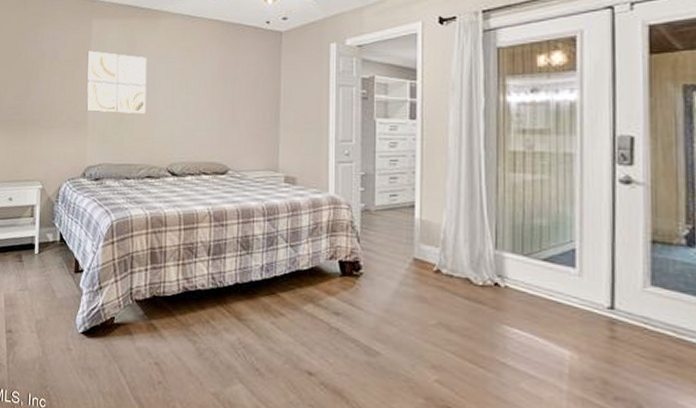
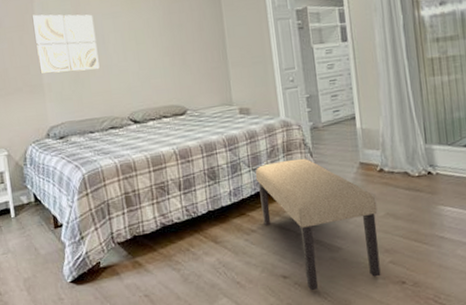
bench: none [292,241,428,397] -> present [255,158,381,291]

